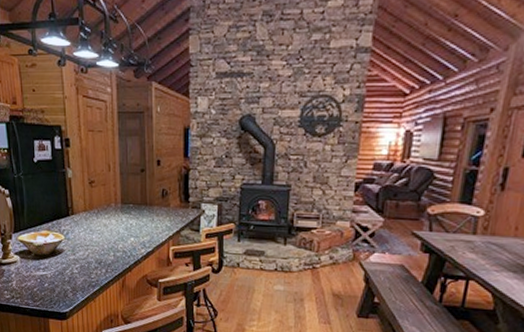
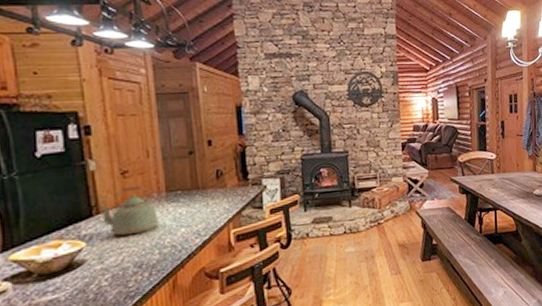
kettle: none [74,194,115,237] -> present [100,185,159,236]

